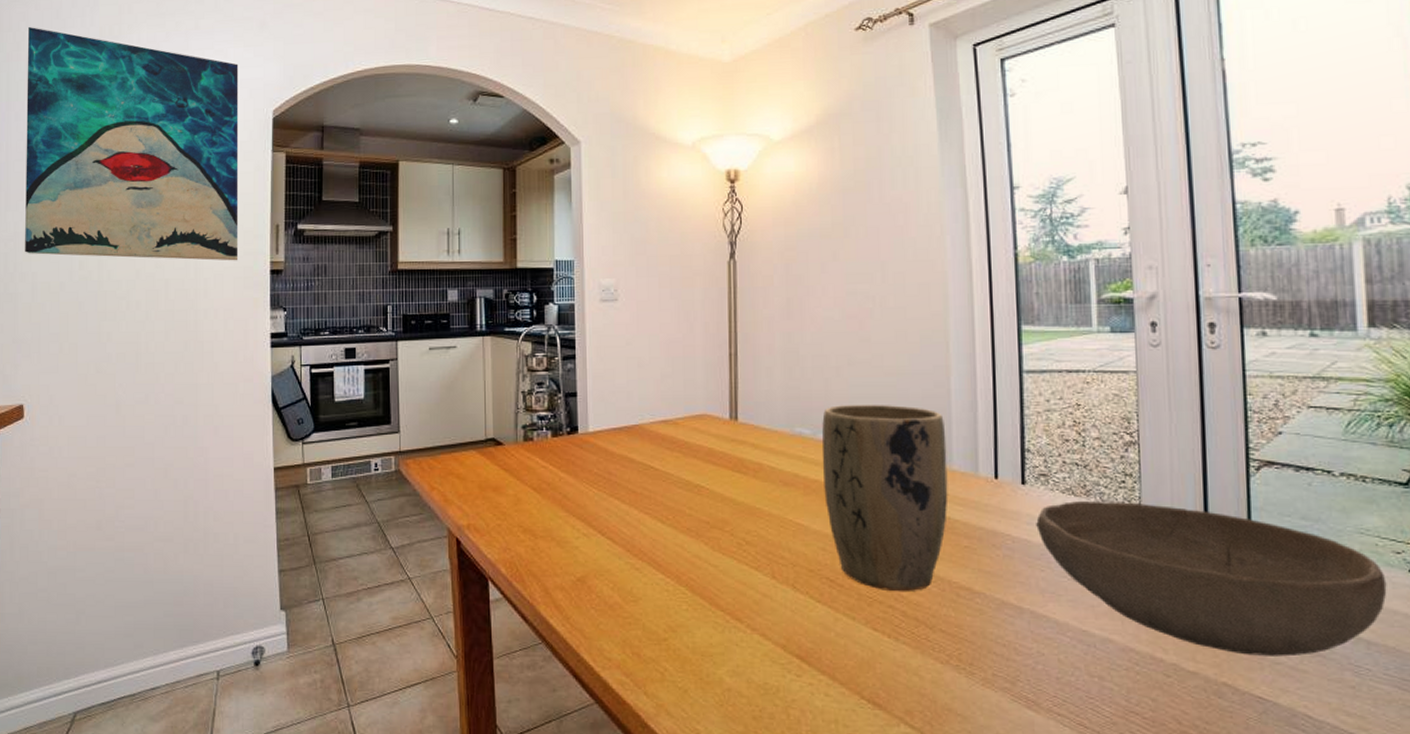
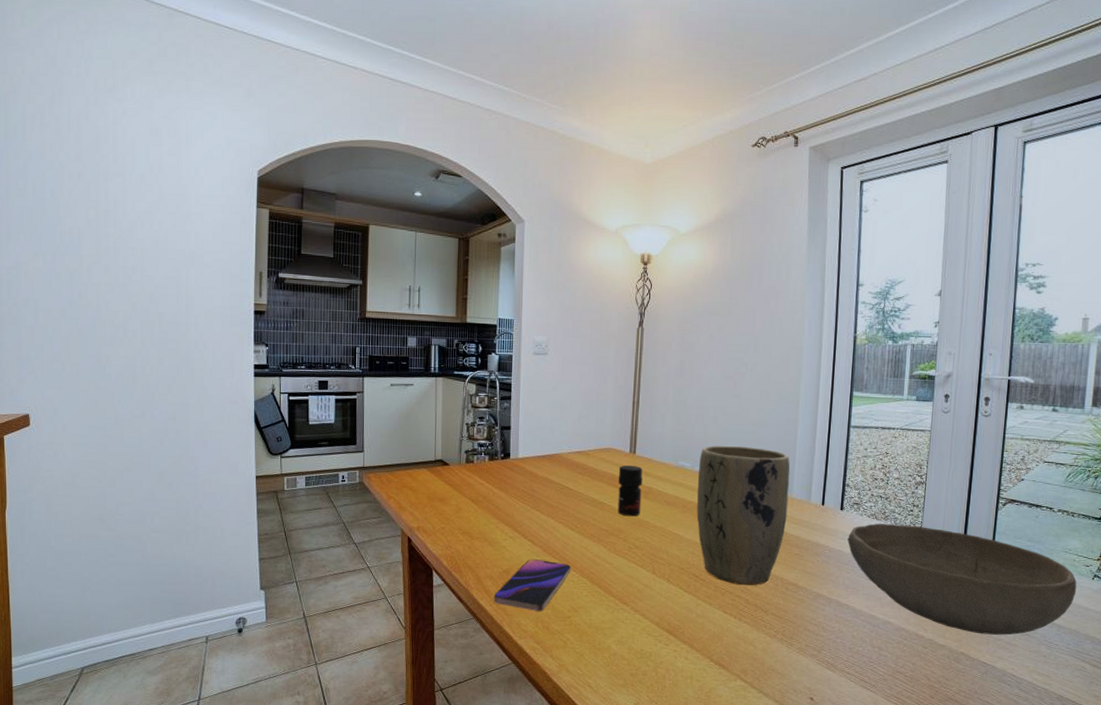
wall art: present [25,26,239,261] -> none [24,71,227,301]
smartphone: none [567,563,665,632] -> present [494,559,572,612]
jar: none [717,436,750,503] -> present [617,465,643,517]

